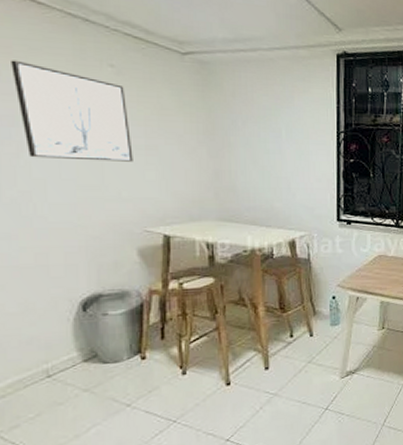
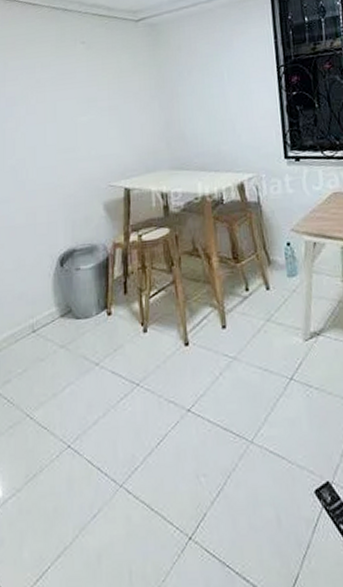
wall art: present [11,60,133,162] -> none [14,52,99,130]

